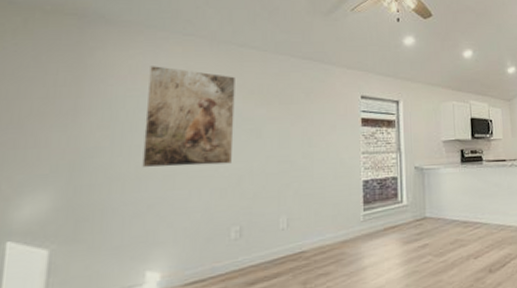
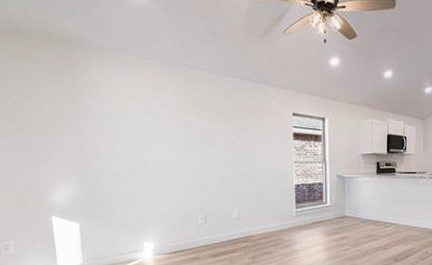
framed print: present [142,66,235,168] -> none [125,86,194,169]

